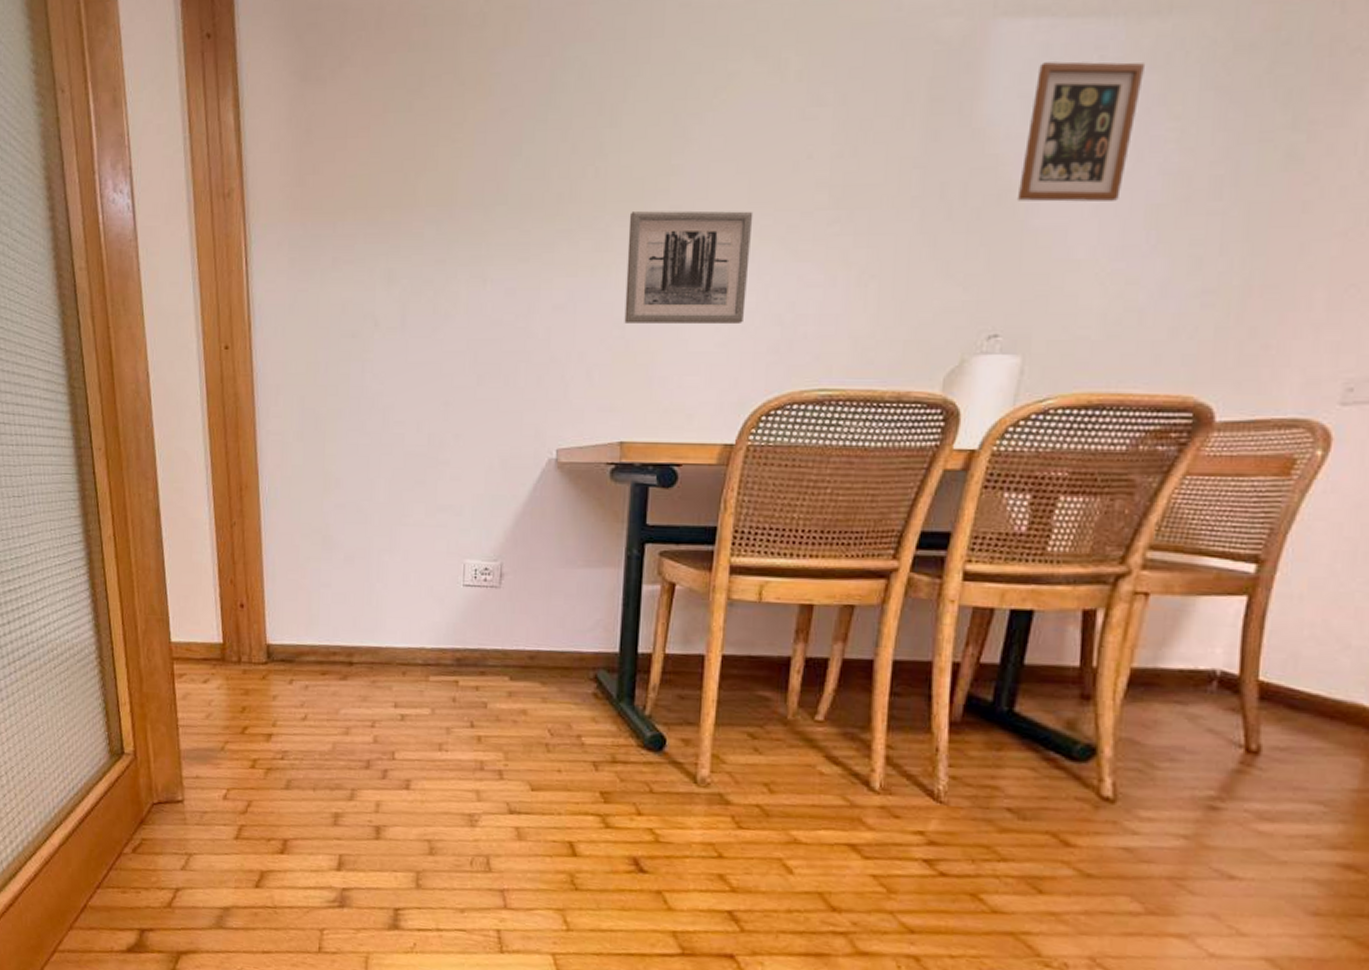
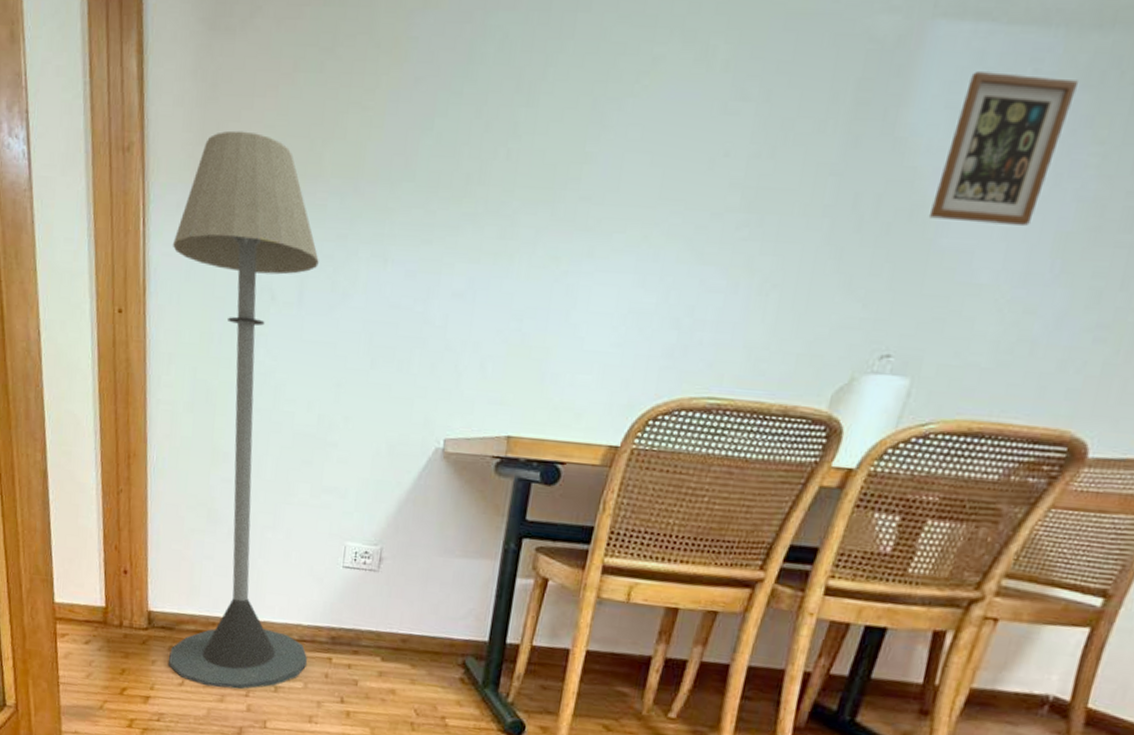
floor lamp: none [276,170,434,721] -> present [169,130,319,690]
wall art: present [624,210,754,325] -> none [522,198,663,326]

